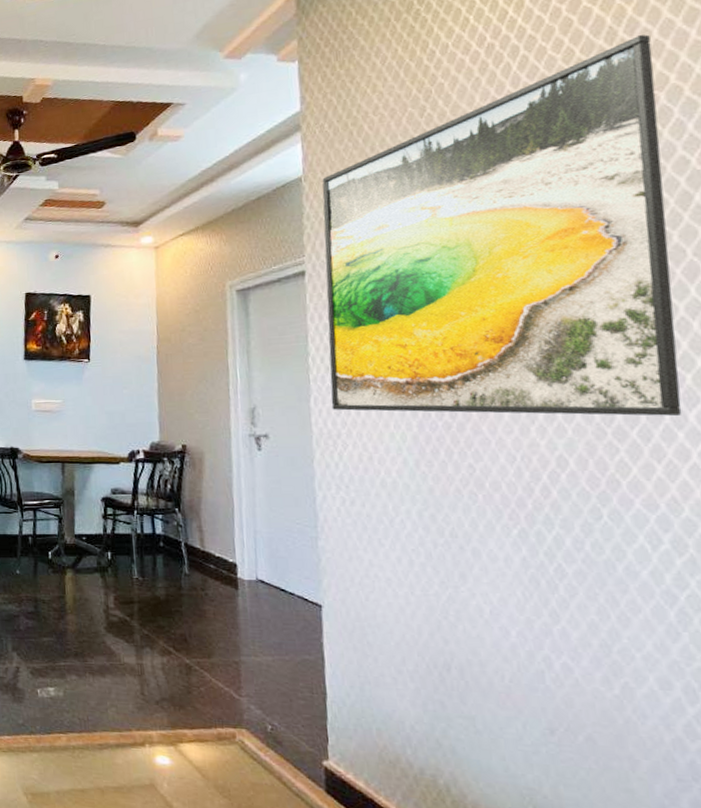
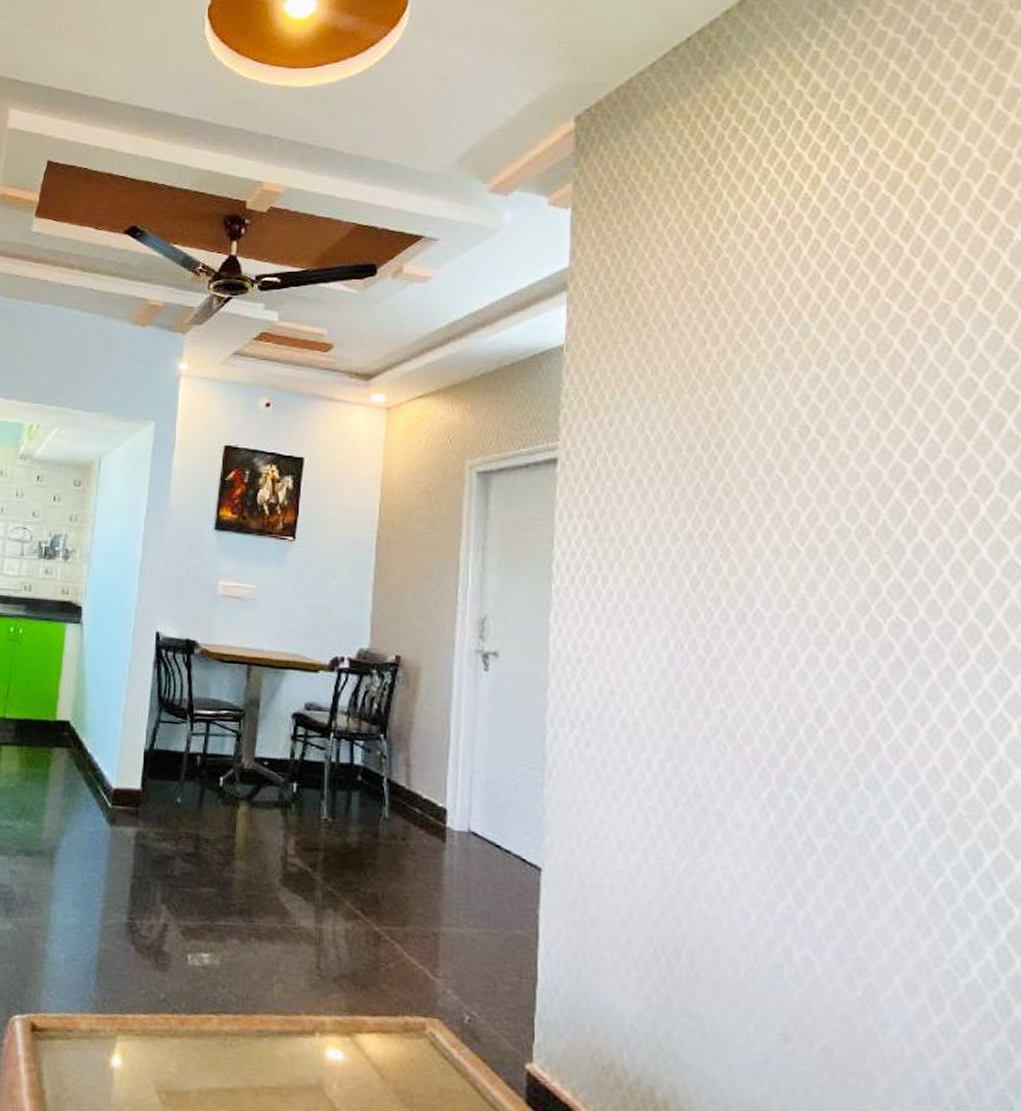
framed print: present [322,34,682,416] -> none [573,236,950,673]

